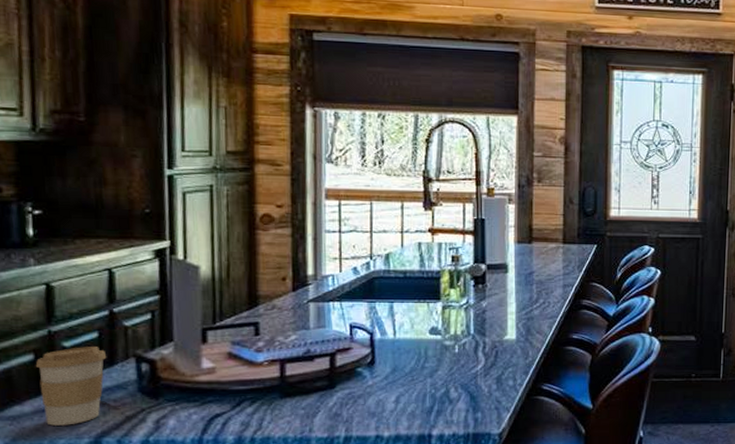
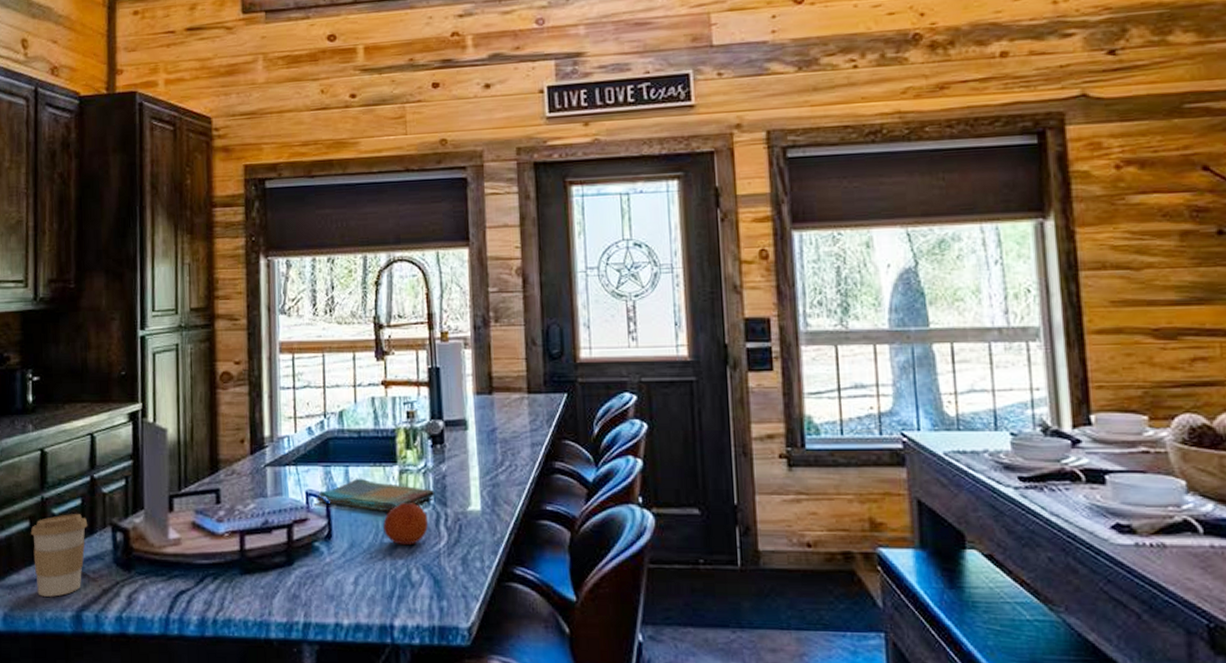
dish towel: none [360,312,475,341] -> present [316,478,435,512]
fruit: none [425,332,467,369] -> present [383,501,428,546]

